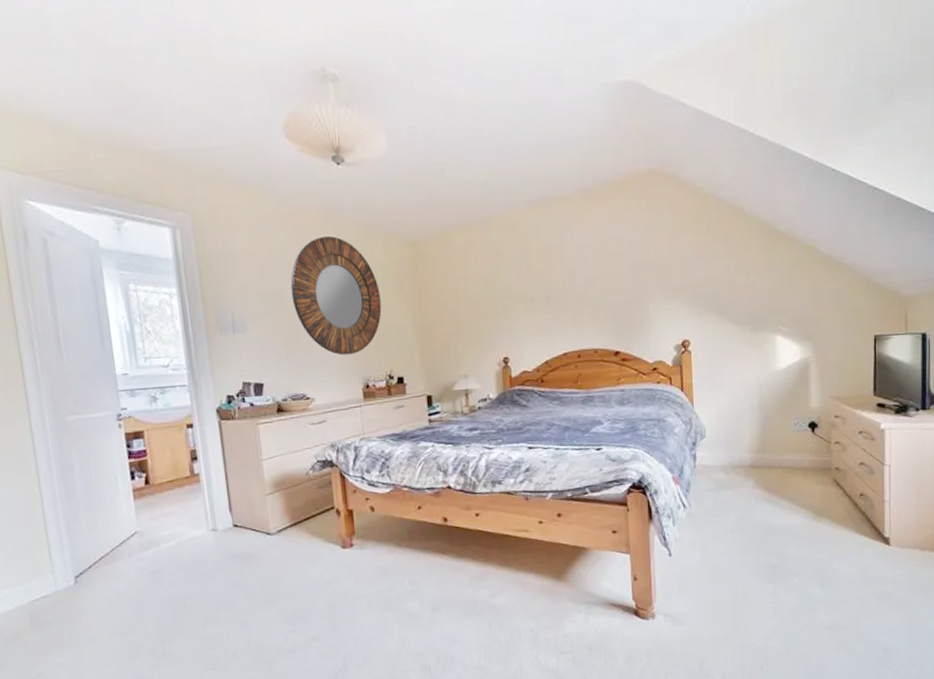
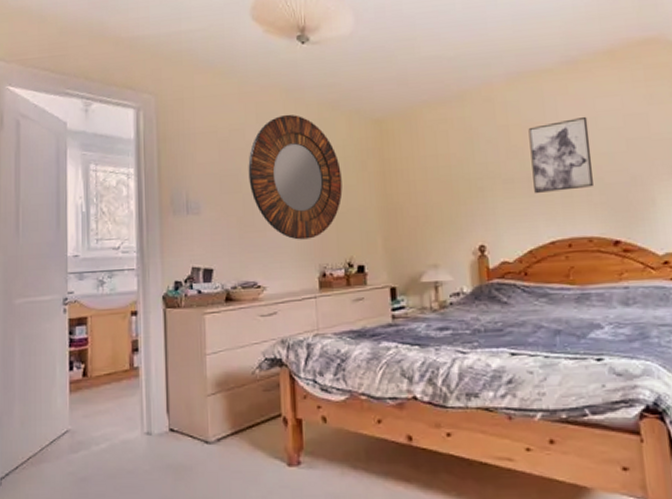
wall art: none [547,242,600,311] -> present [528,116,593,193]

